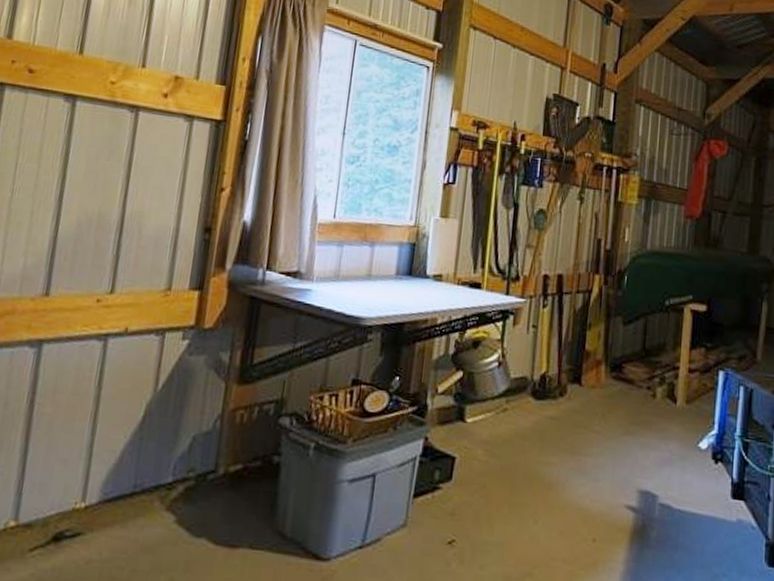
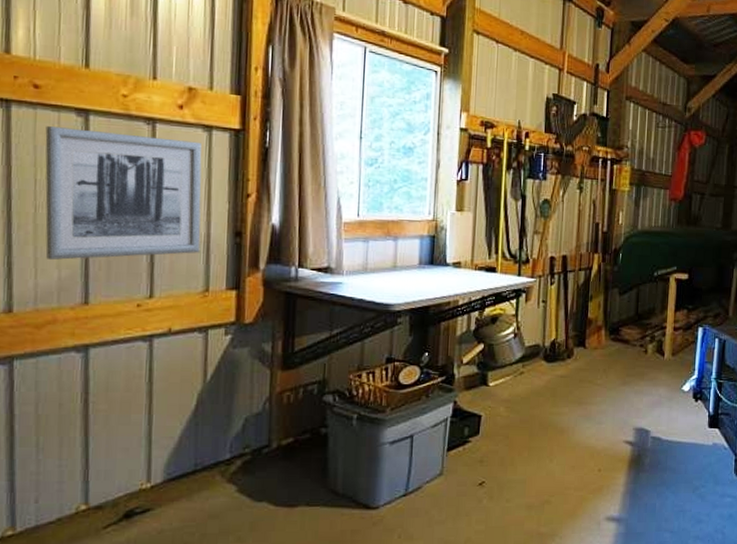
wall art: none [15,110,181,248] -> present [45,126,202,260]

